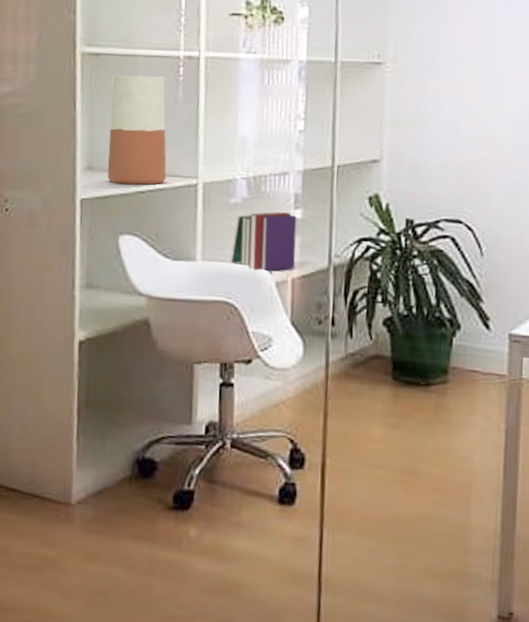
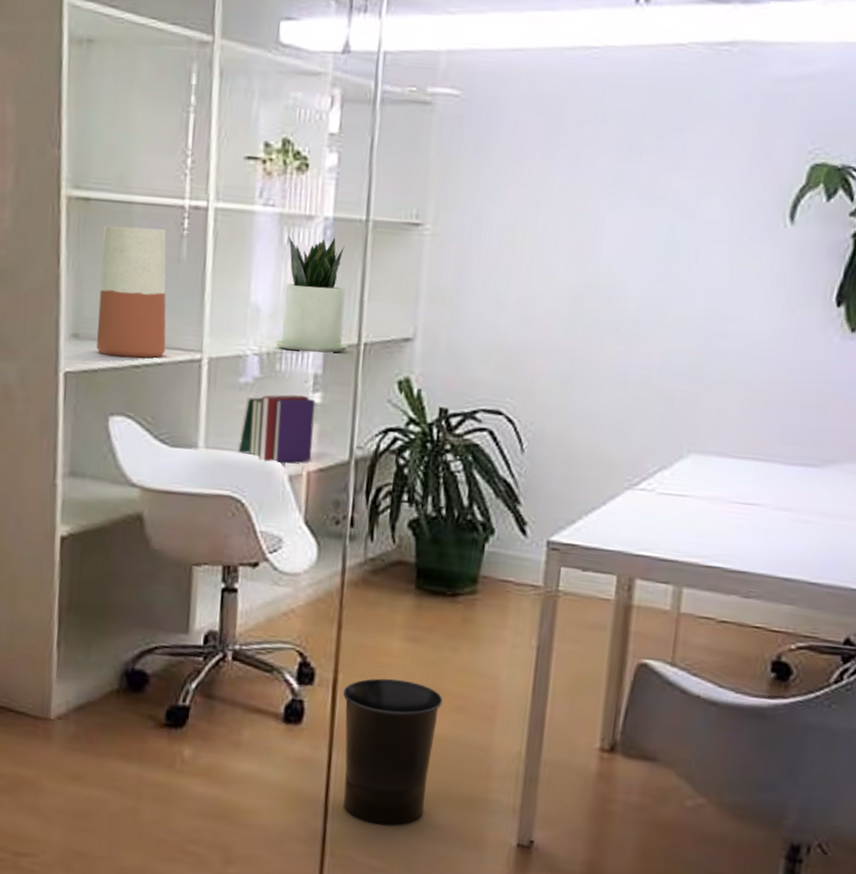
planter: none [260,77,323,176] -> present [275,236,348,353]
waste bin: none [330,462,422,599] -> present [342,678,443,825]

